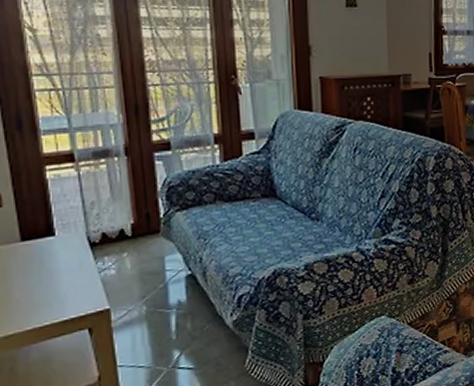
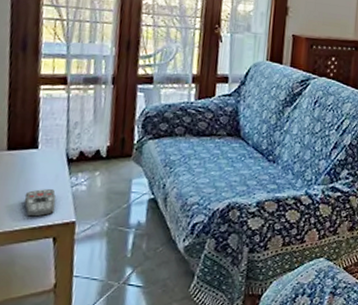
remote control: none [49,277,85,310] -> present [24,189,57,217]

